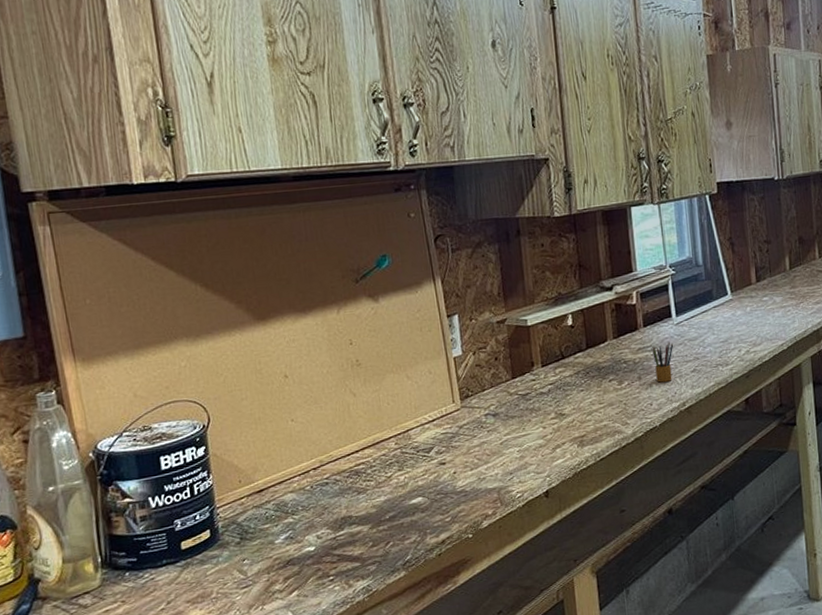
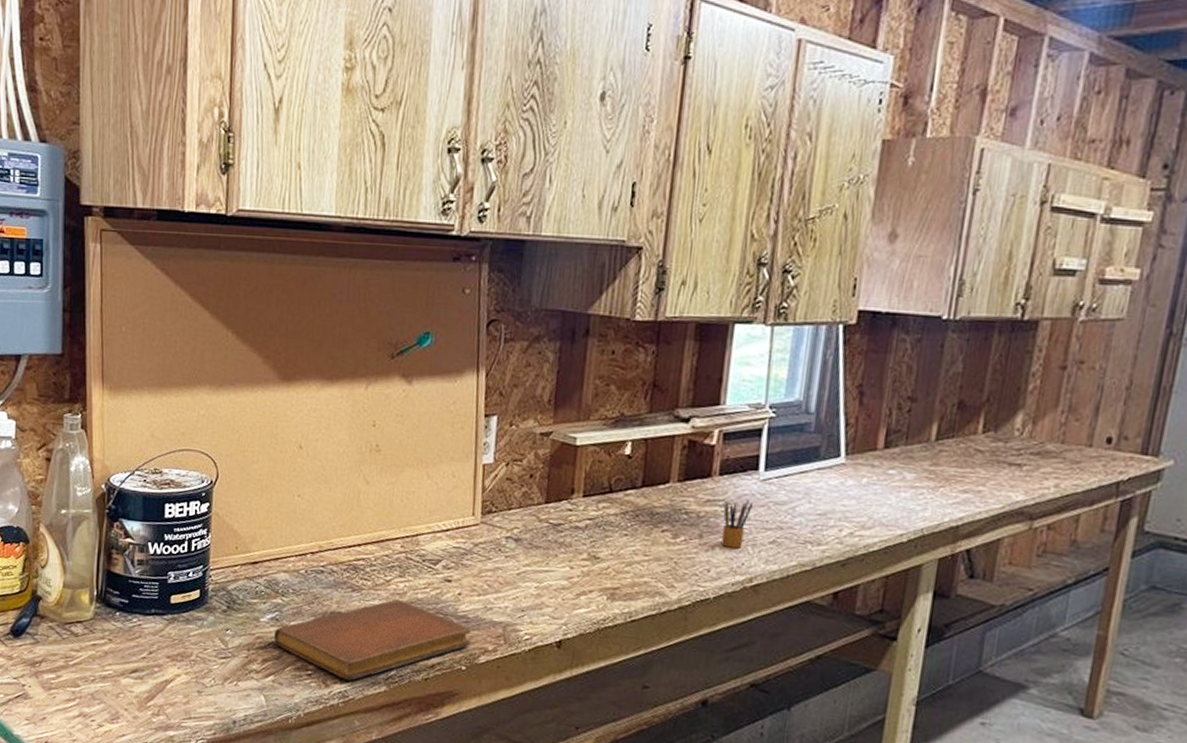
notebook: none [290,491,473,576] -> present [273,599,472,681]

